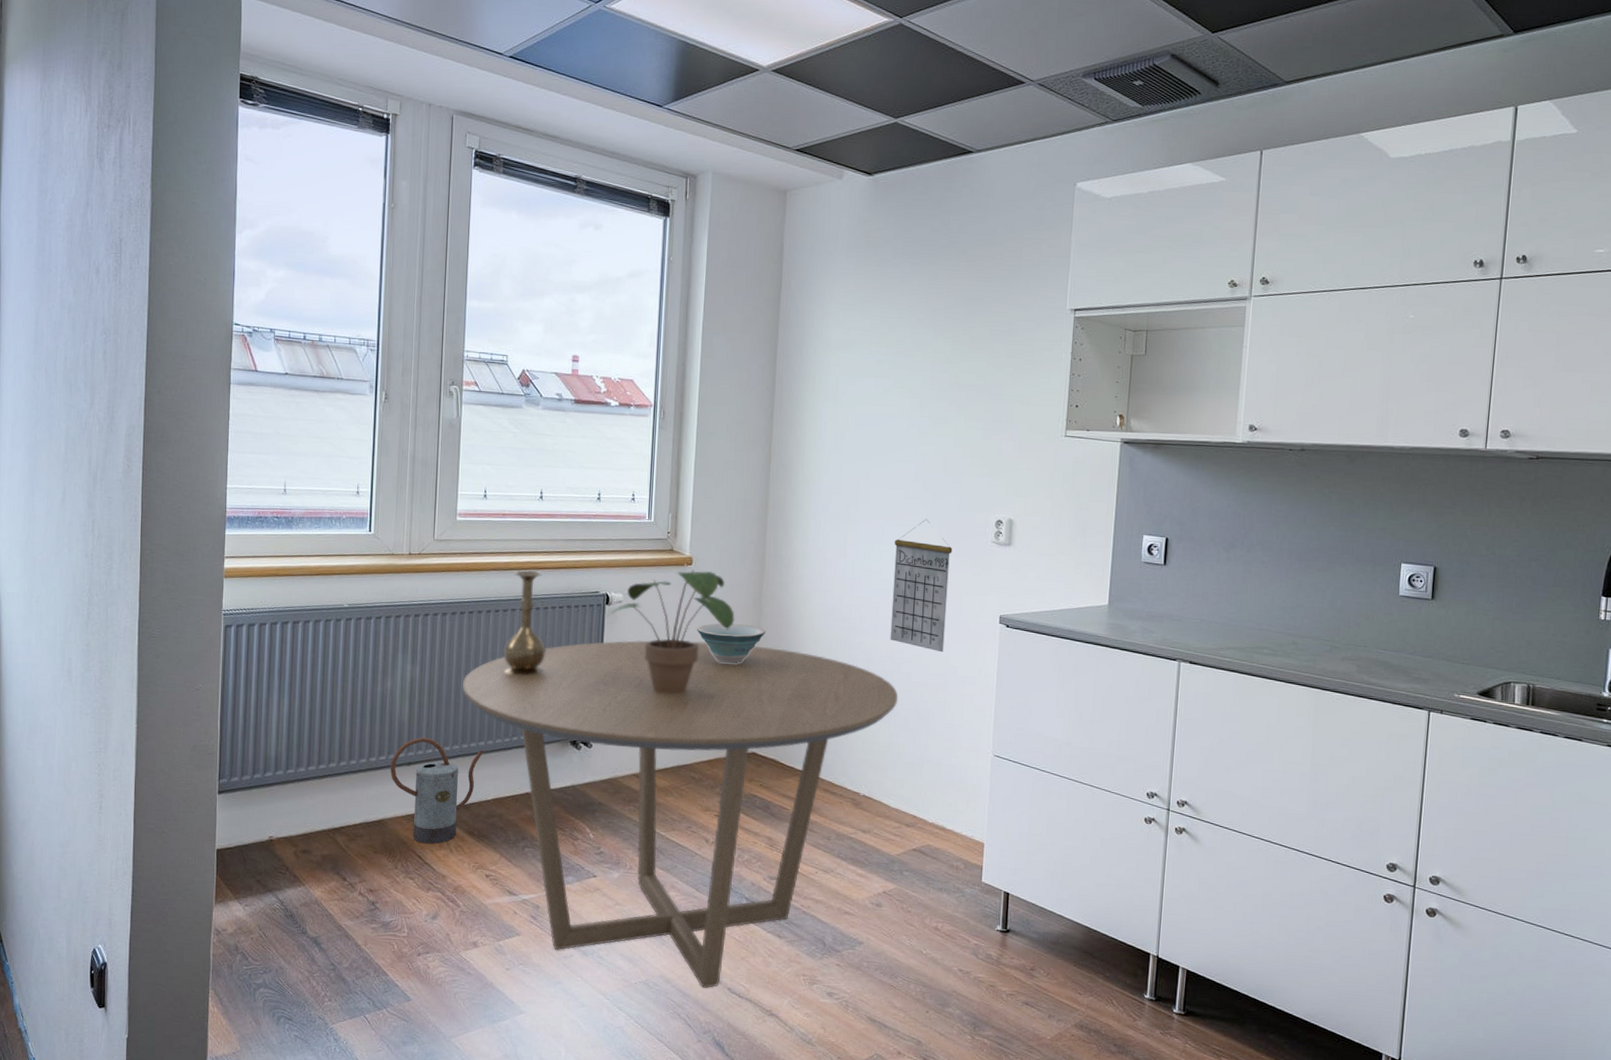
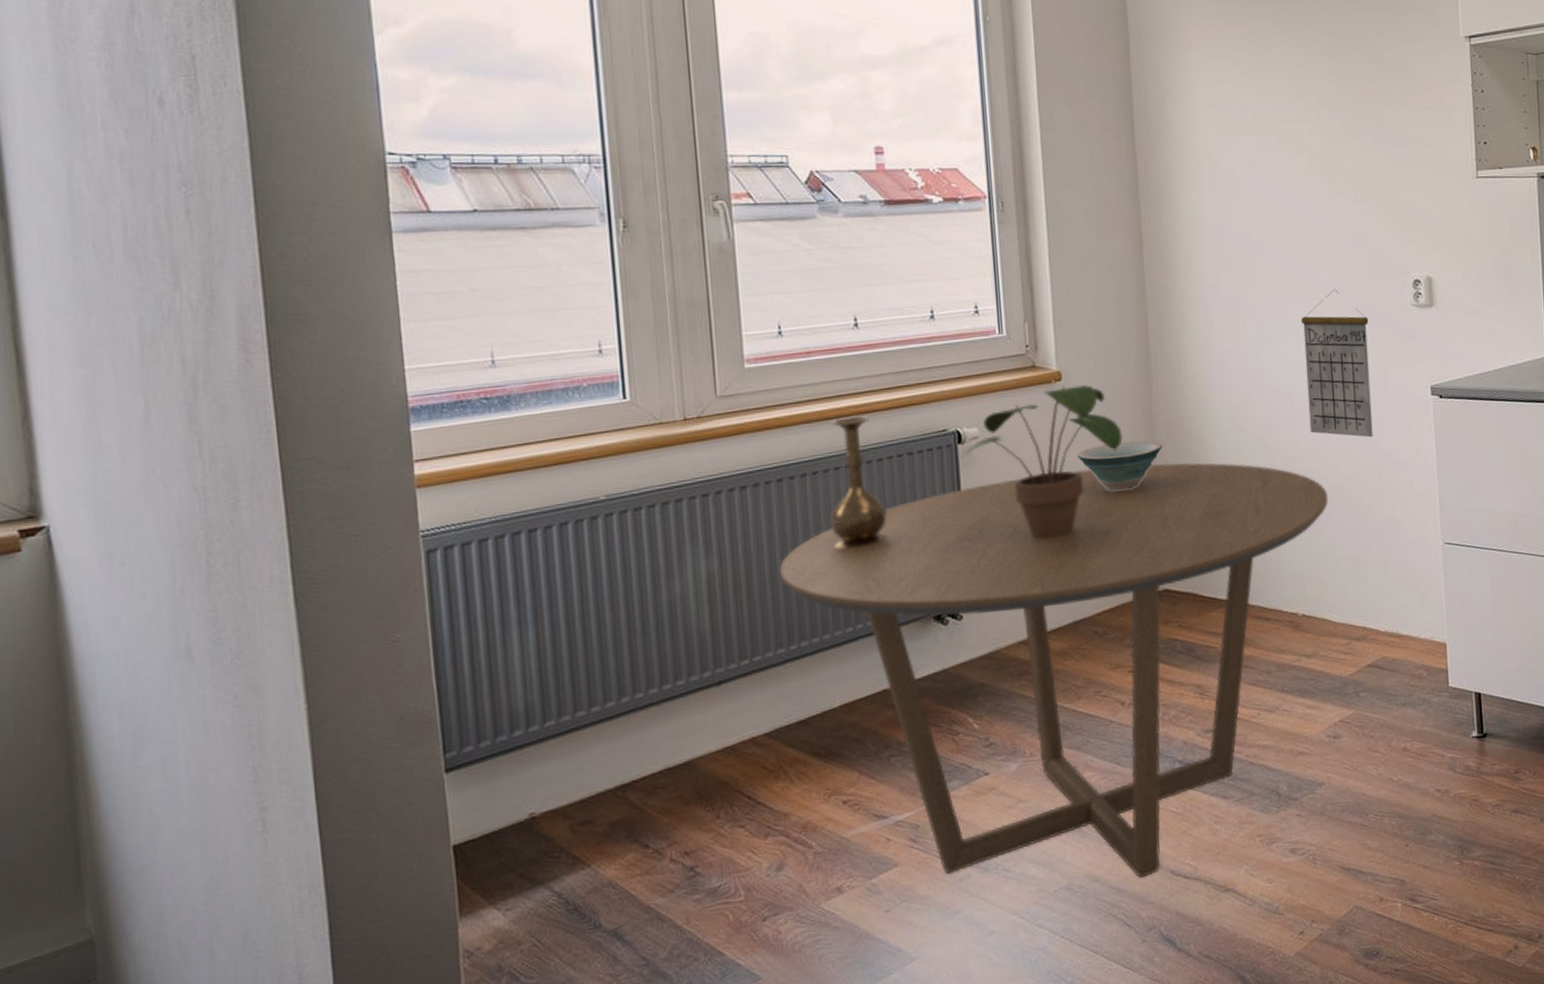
watering can: present [390,737,484,844] -> none [693,646,820,780]

